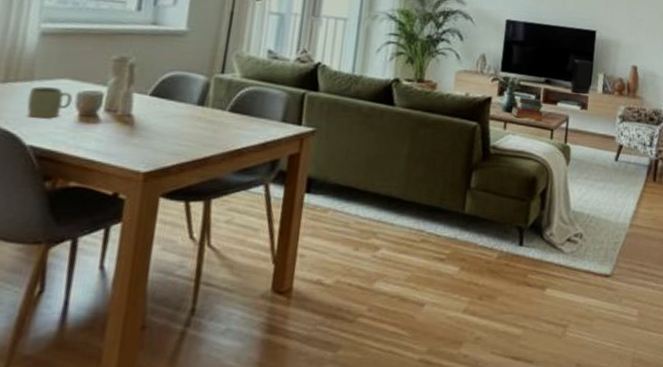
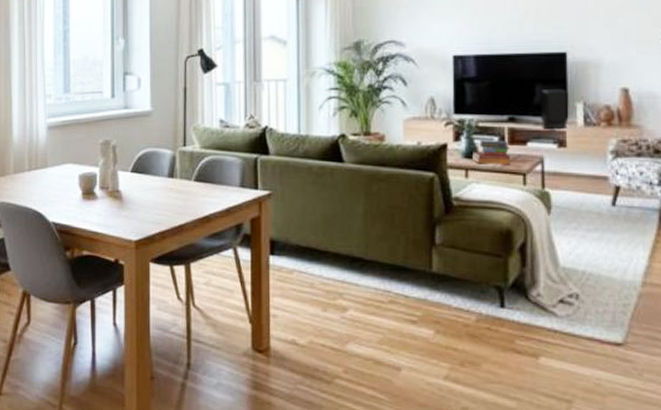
mug: present [27,86,73,118] -> none [46,172,76,198]

